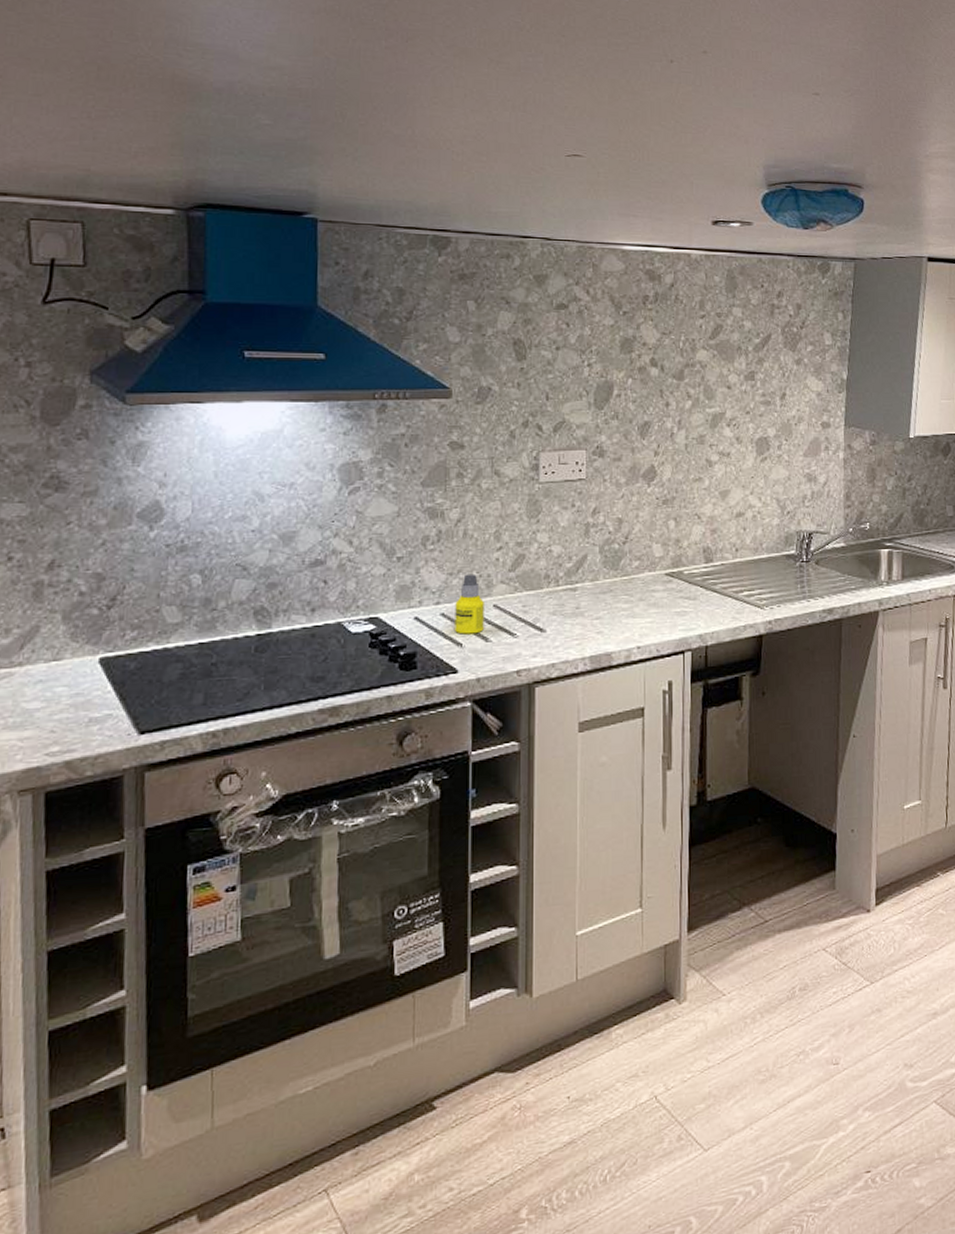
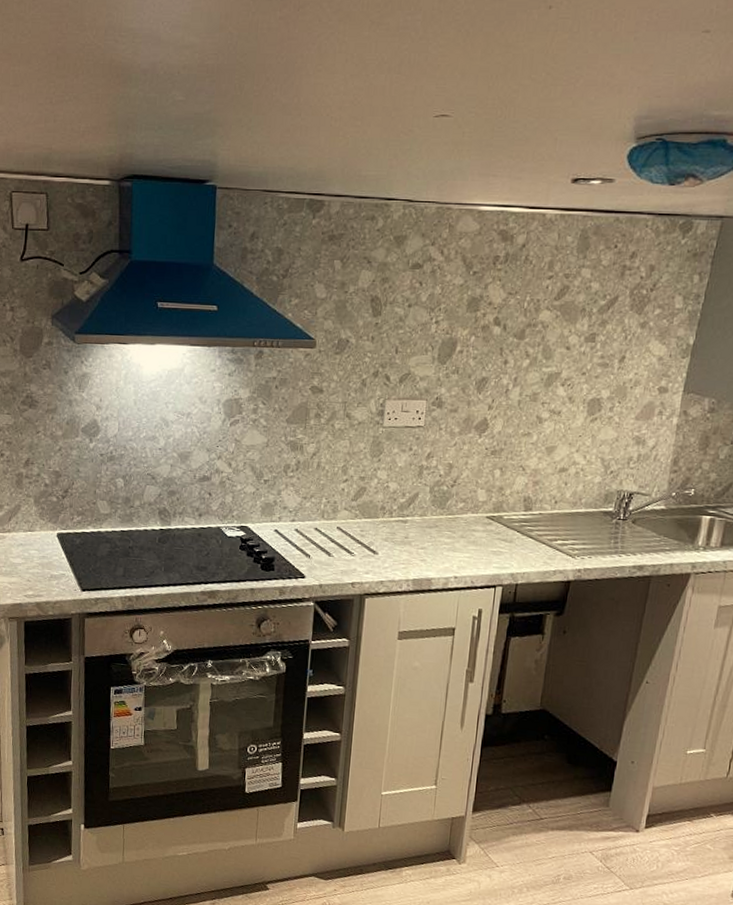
bottle: present [455,574,484,635] -> none [305,499,330,549]

